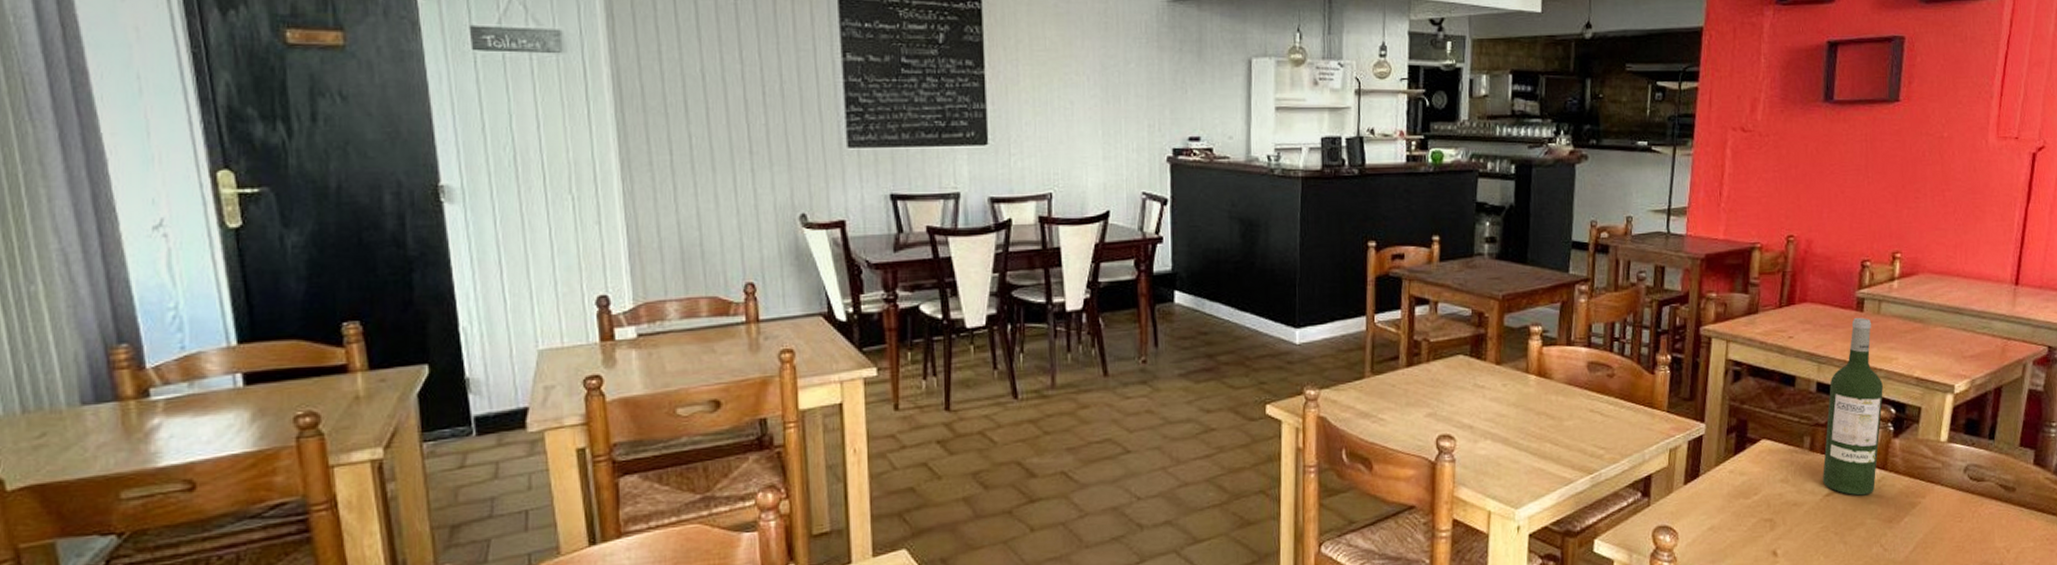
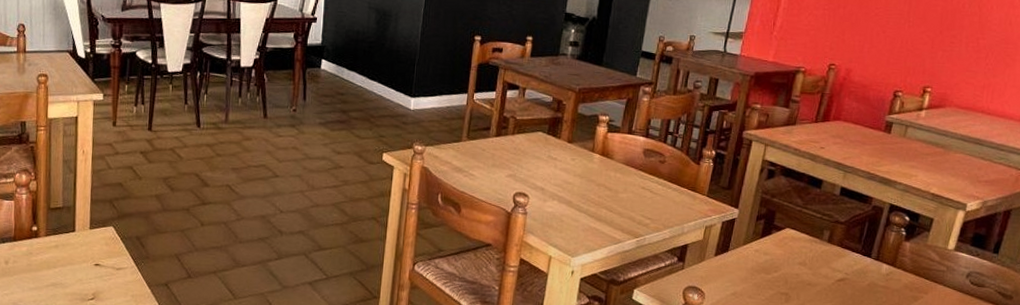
wine bottle: present [1823,317,1883,496] -> none [837,137,901,285]

